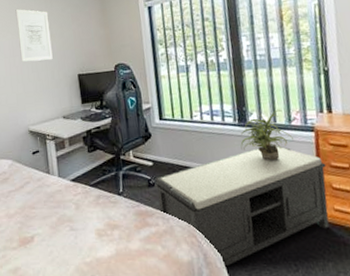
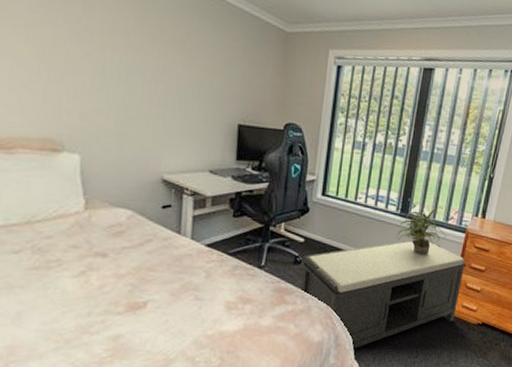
wall art: present [15,8,53,62] -> none [166,20,214,99]

